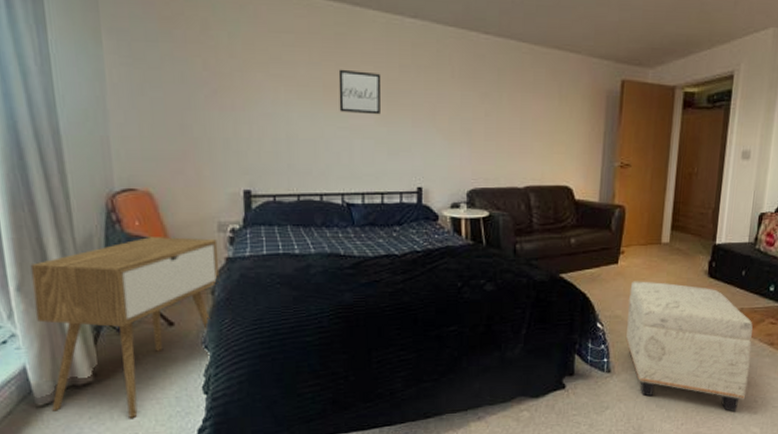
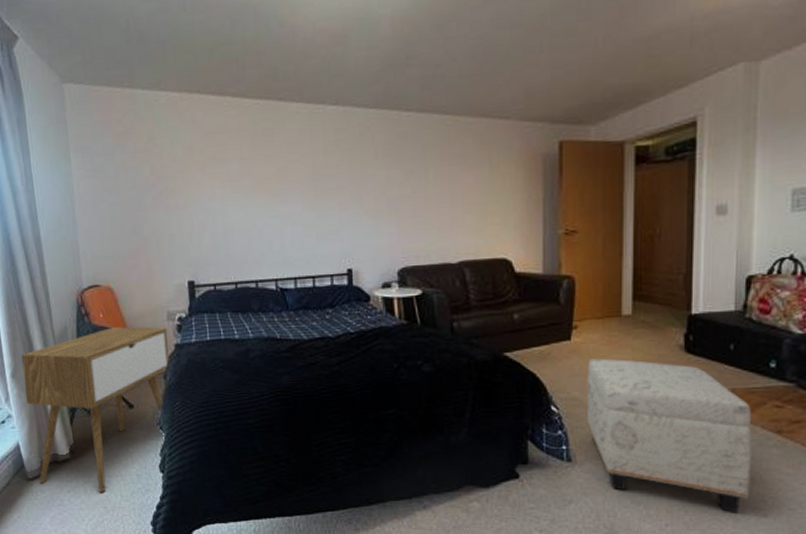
wall art: present [338,69,382,115] -> none [267,161,308,202]

